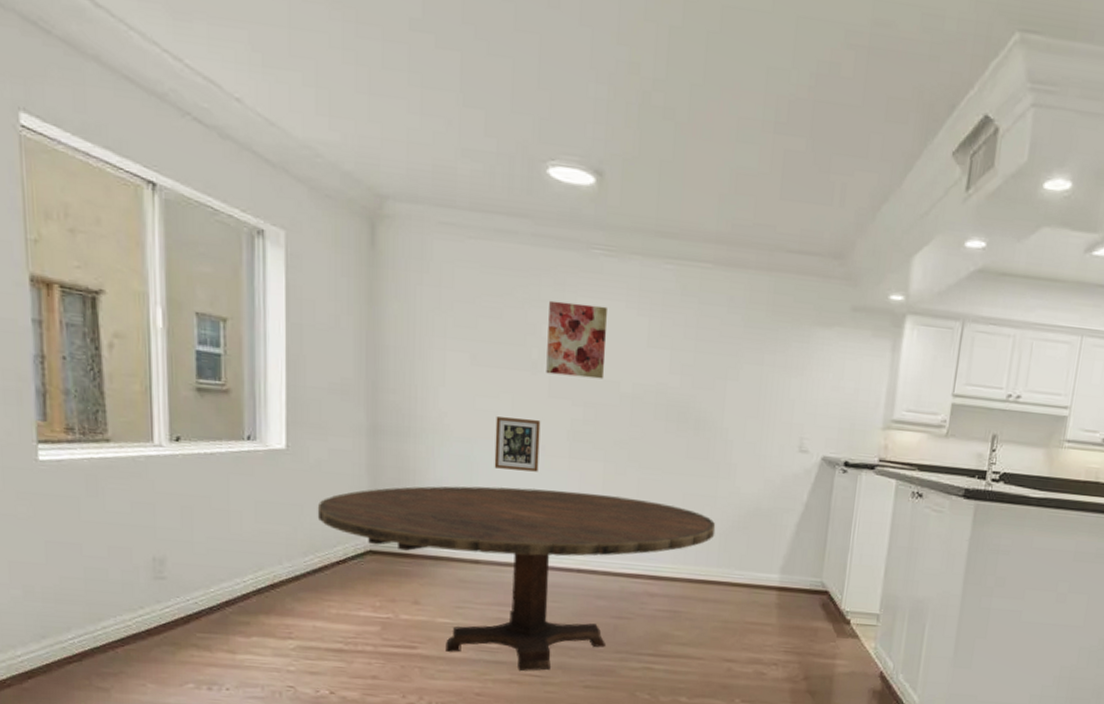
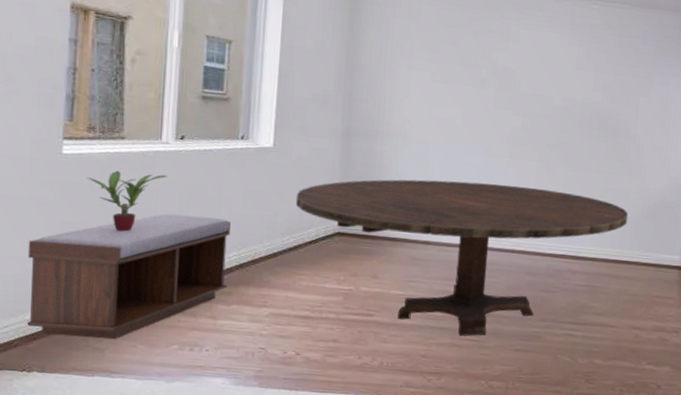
bench: none [10,530,245,677] -> present [26,213,231,339]
potted plant: none [70,479,164,552] -> present [87,170,168,232]
picture frame: present [494,417,541,472] -> none [446,123,487,169]
wall art: present [546,300,607,379] -> none [493,31,544,95]

